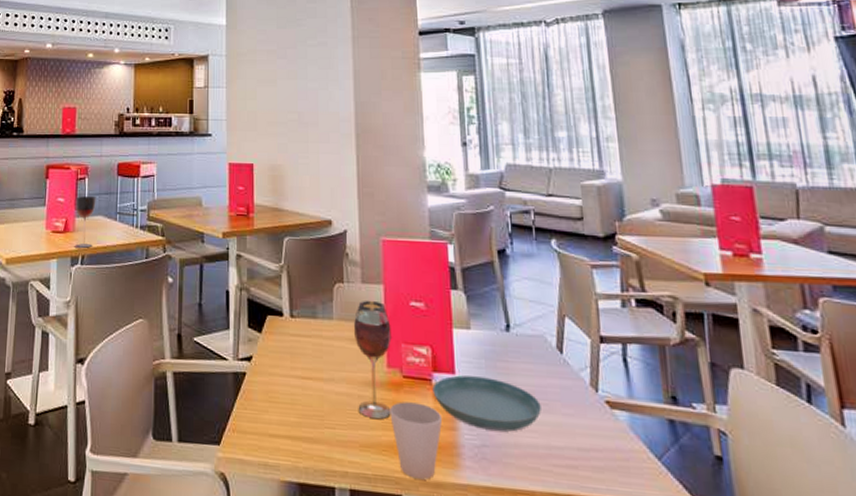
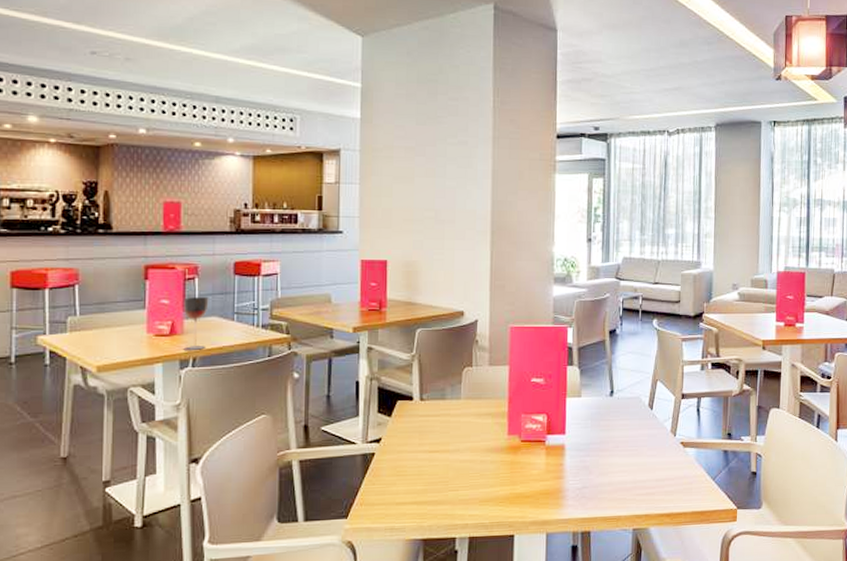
wineglass: present [353,300,392,419] -> none [479,380,513,477]
cup: present [390,401,442,480] -> none [507,461,551,521]
saucer: present [432,375,541,432] -> none [546,434,632,475]

